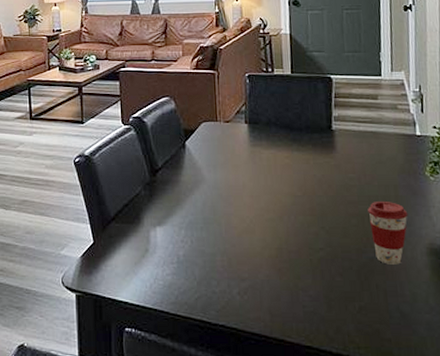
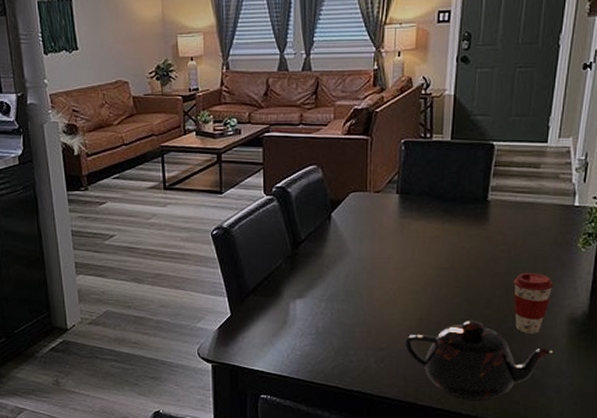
teapot: none [266,249,420,338] -> present [404,320,555,401]

